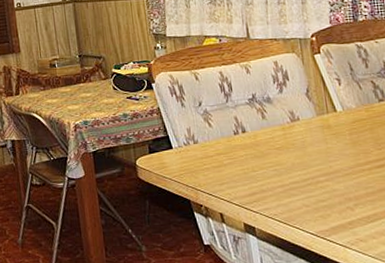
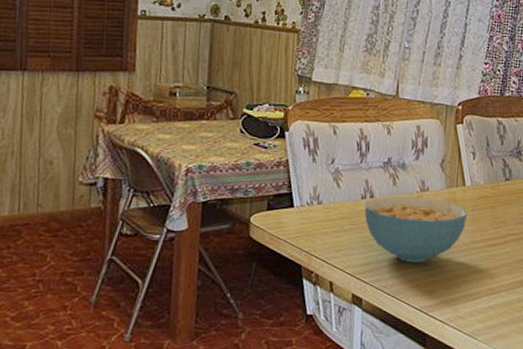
cereal bowl: none [238,127,346,190] -> present [364,196,468,263]

